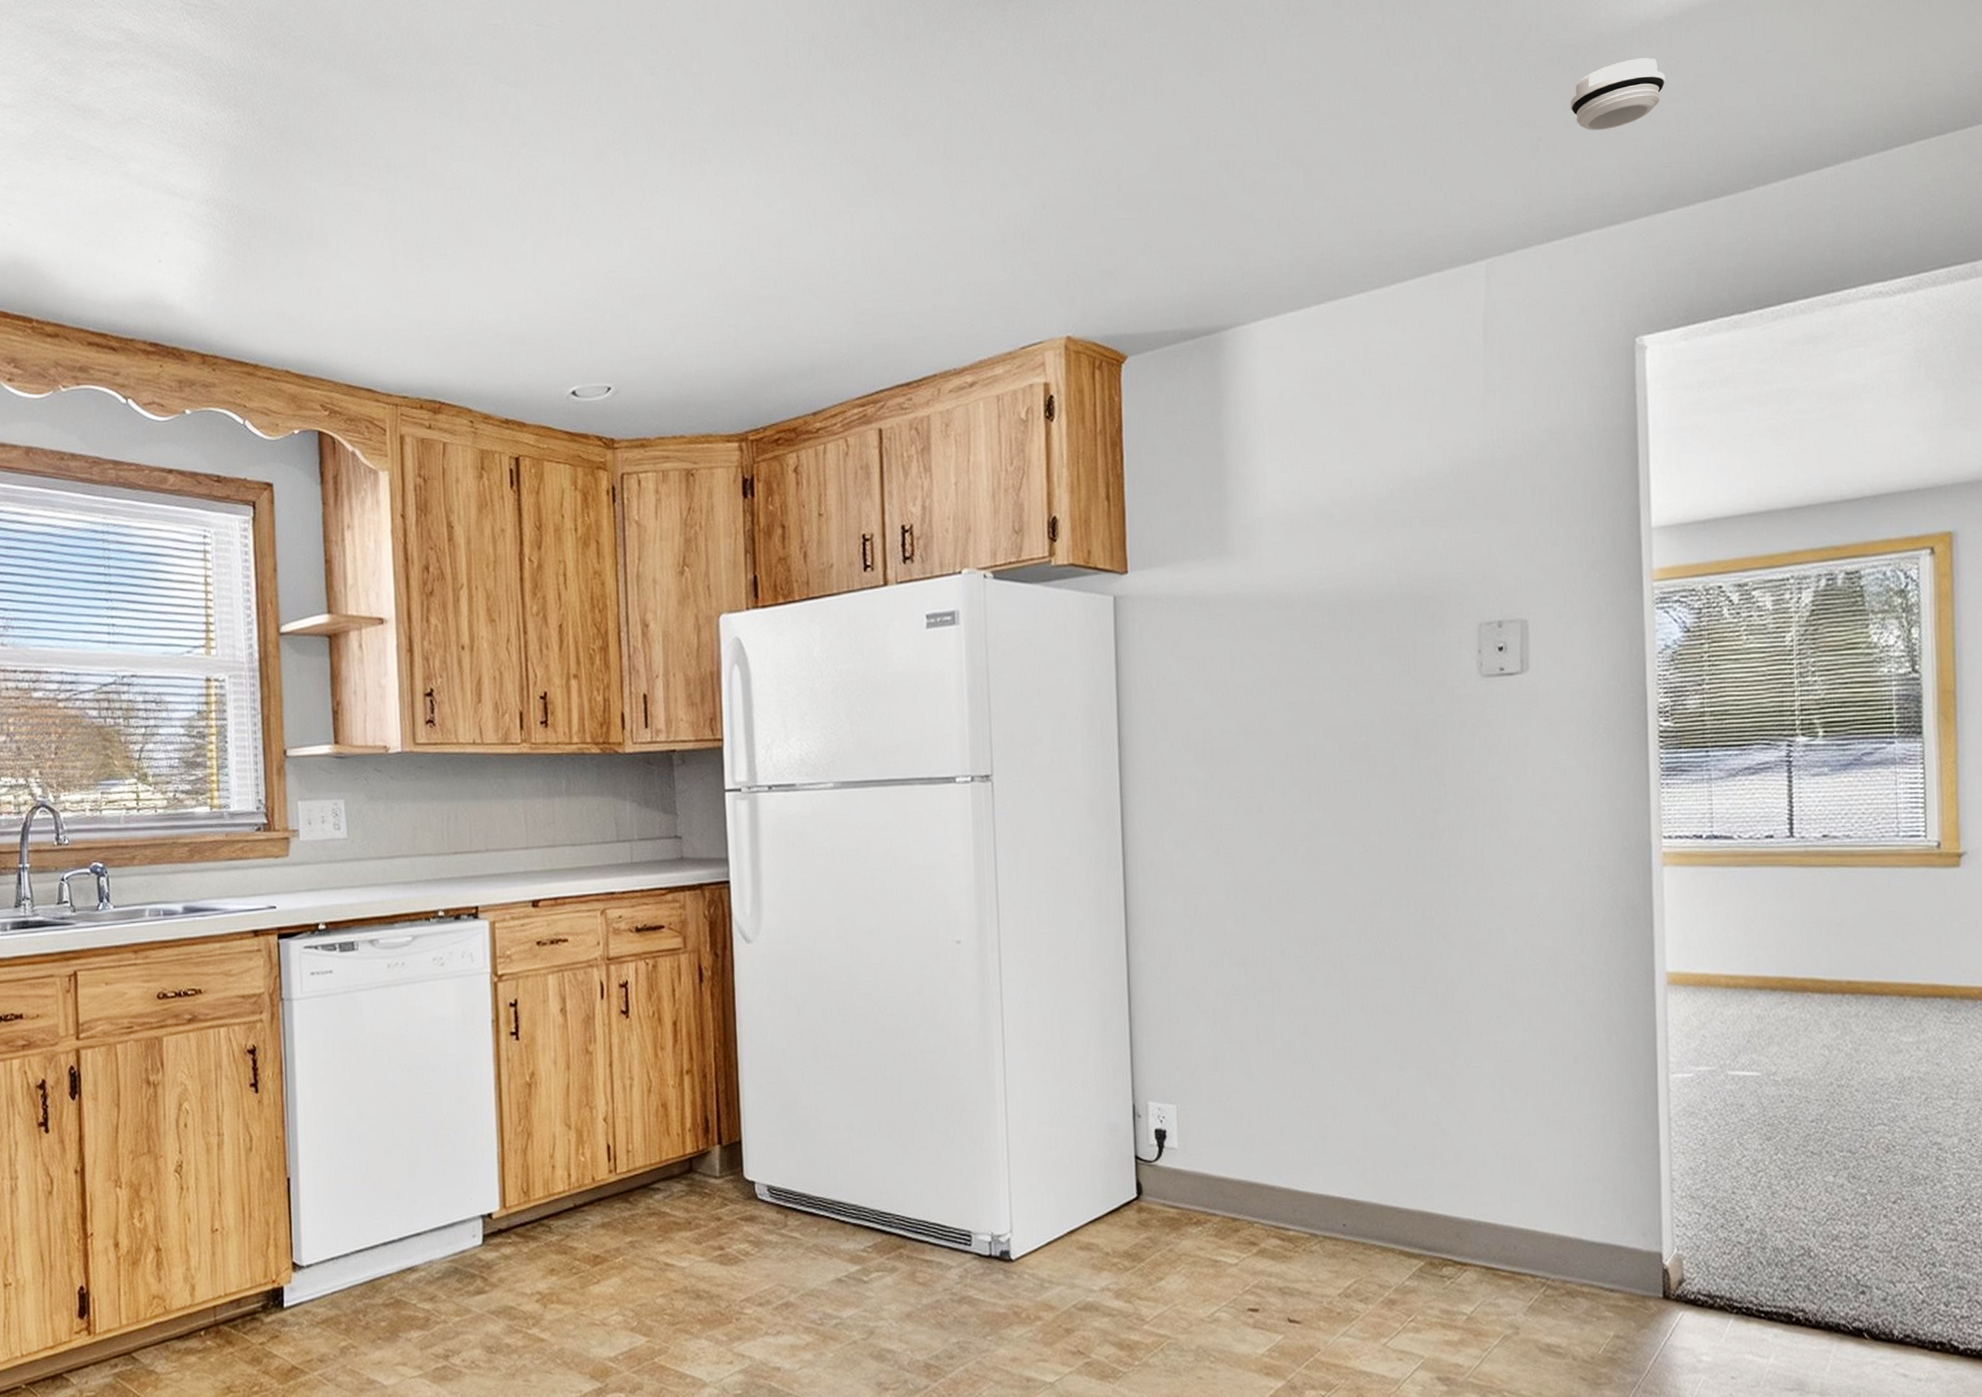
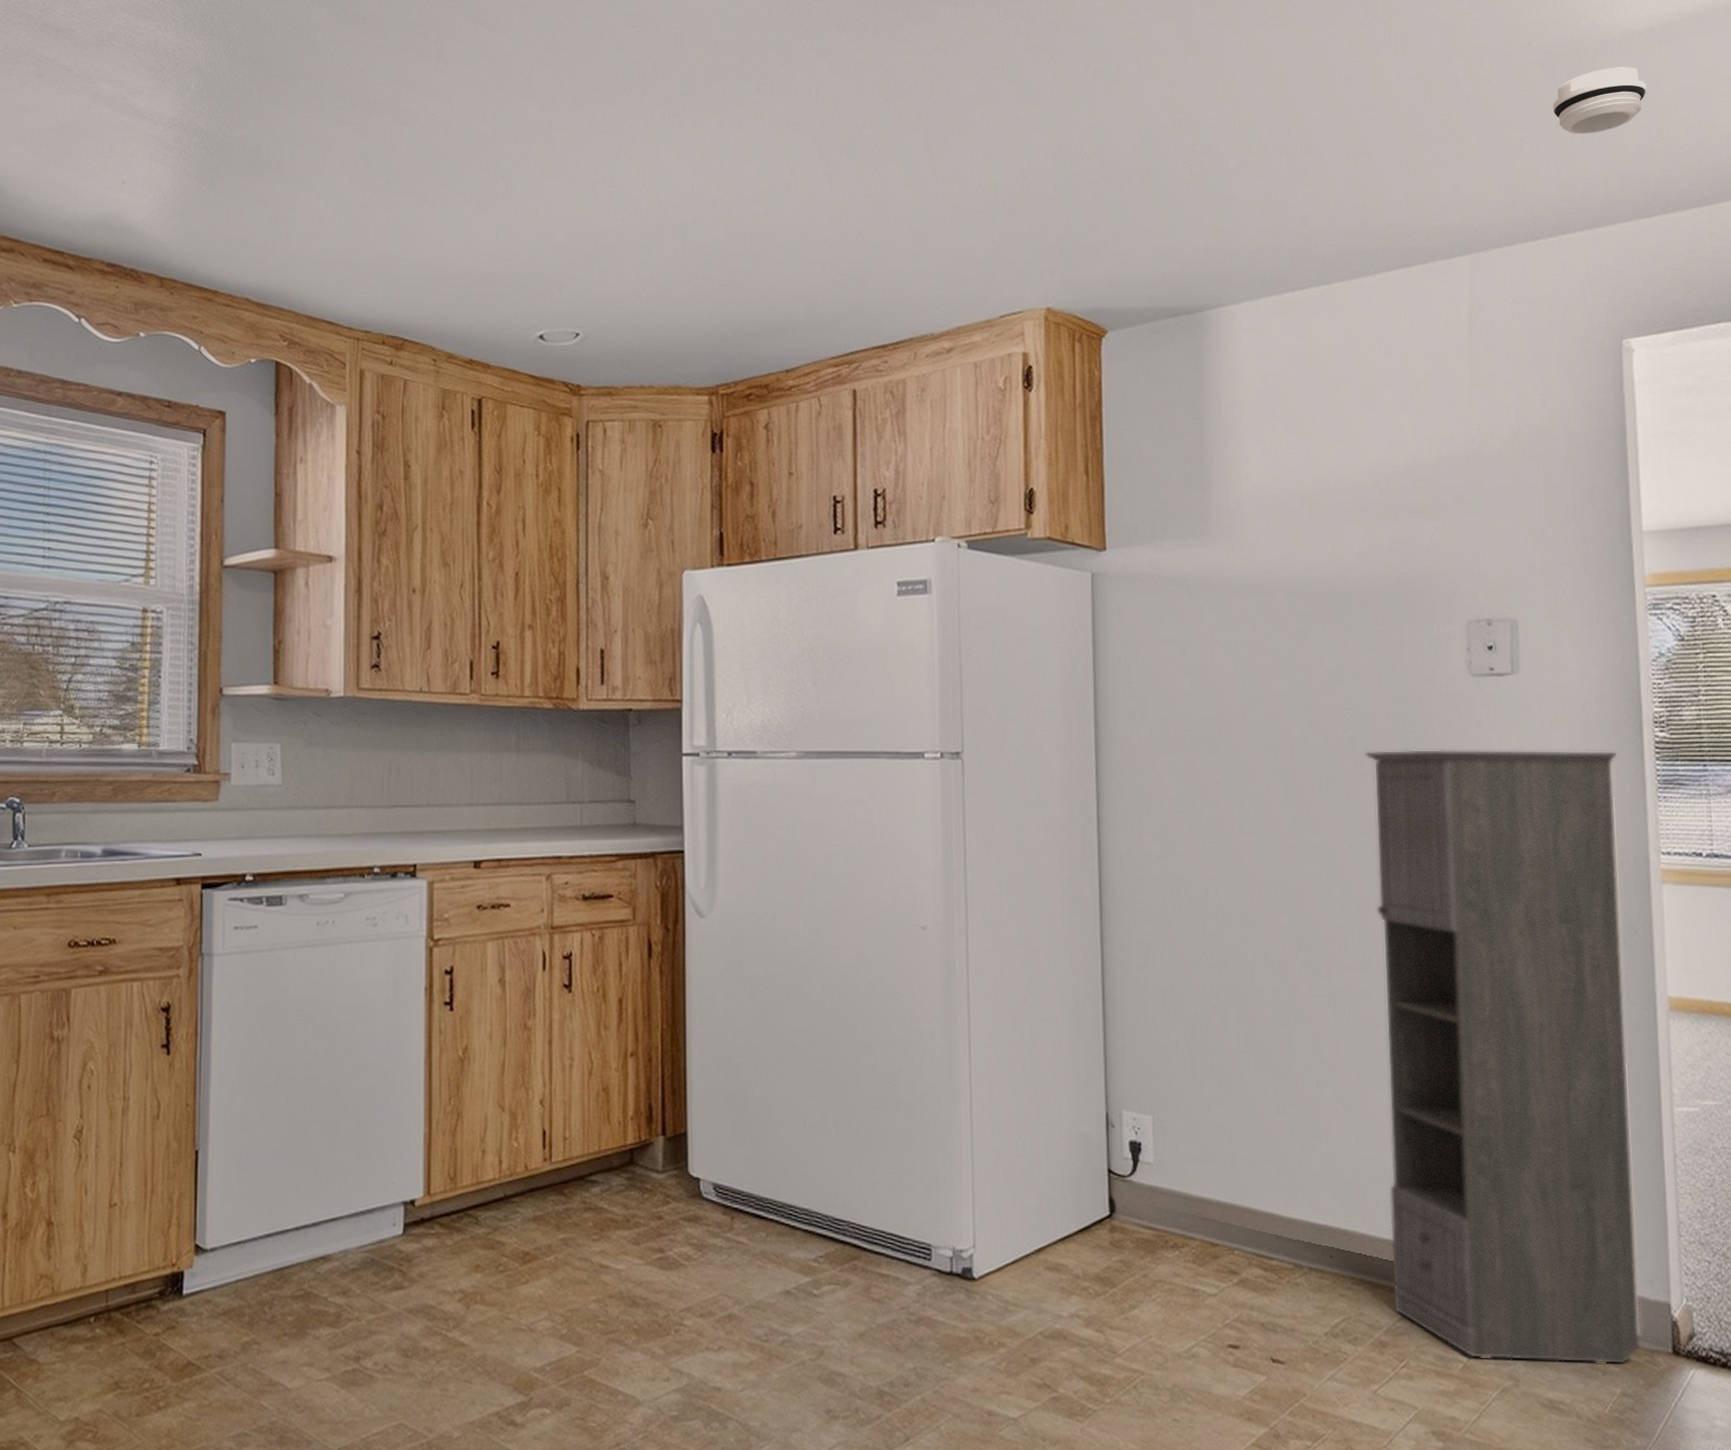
storage cabinet: none [1378,741,1634,1312] -> present [1364,749,1641,1365]

